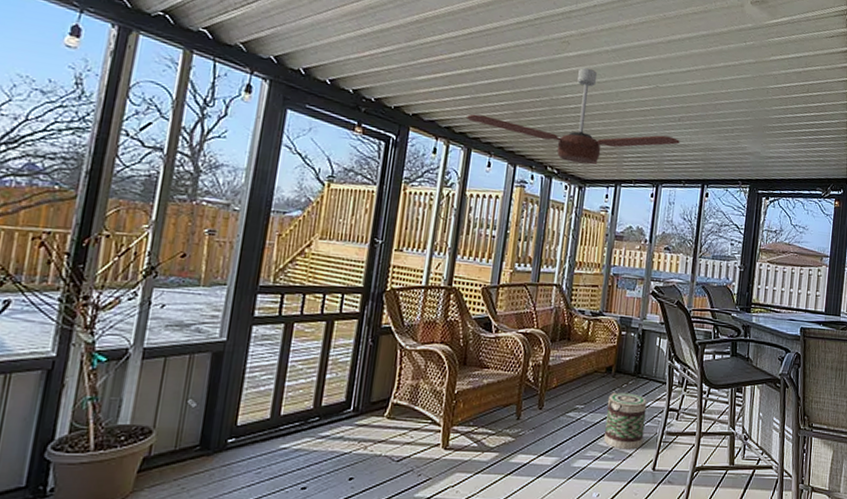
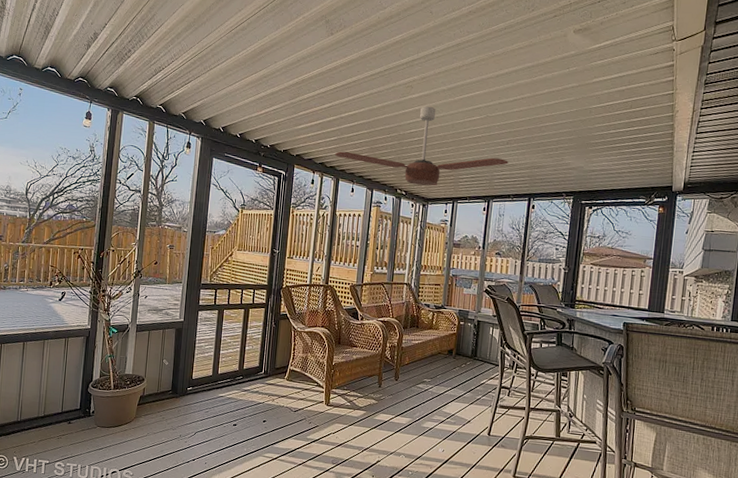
basket: present [604,392,648,450] -> none [447,370,483,418]

